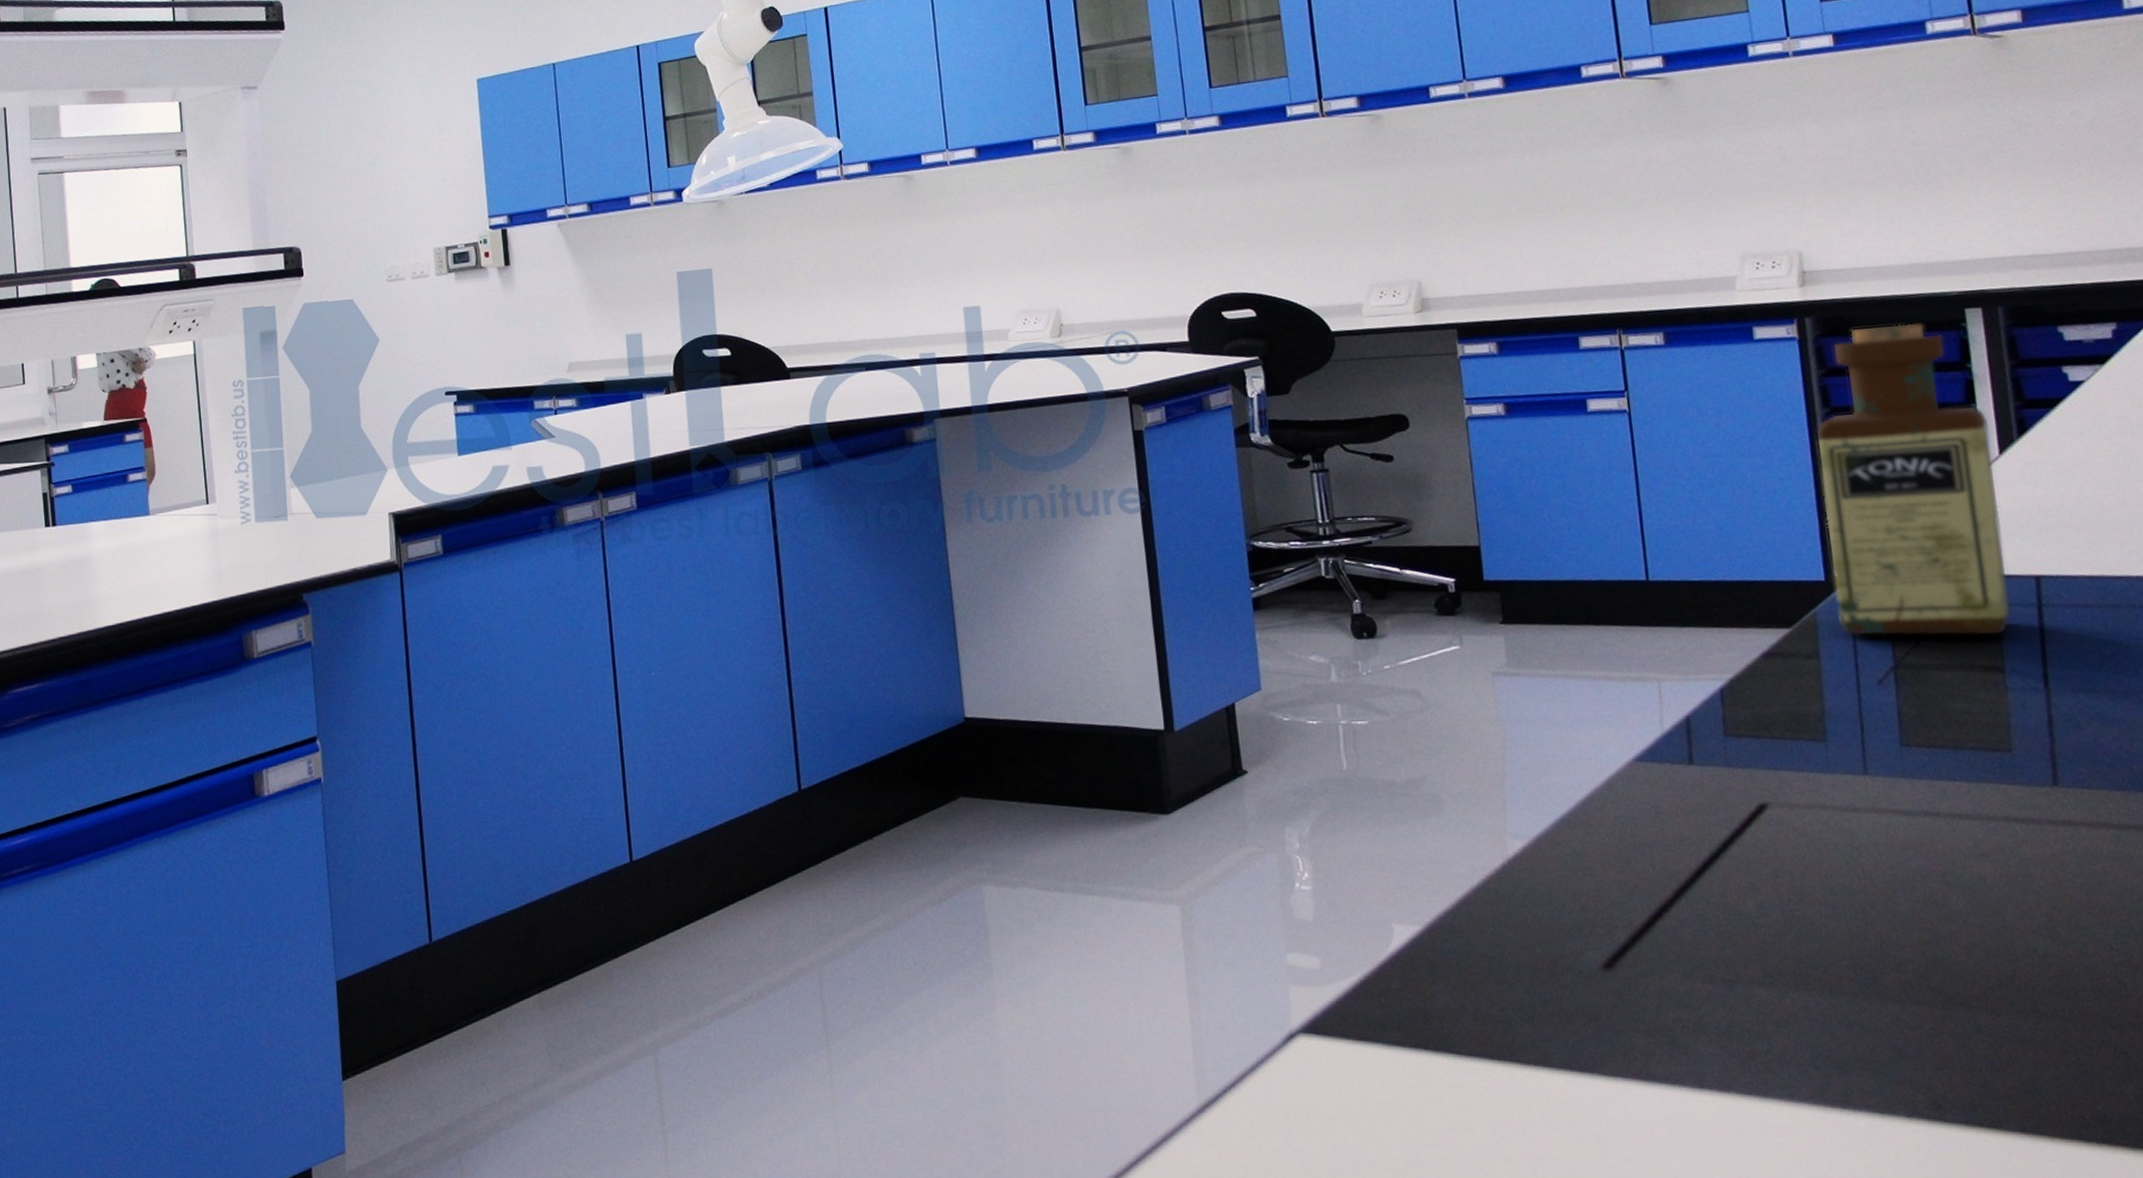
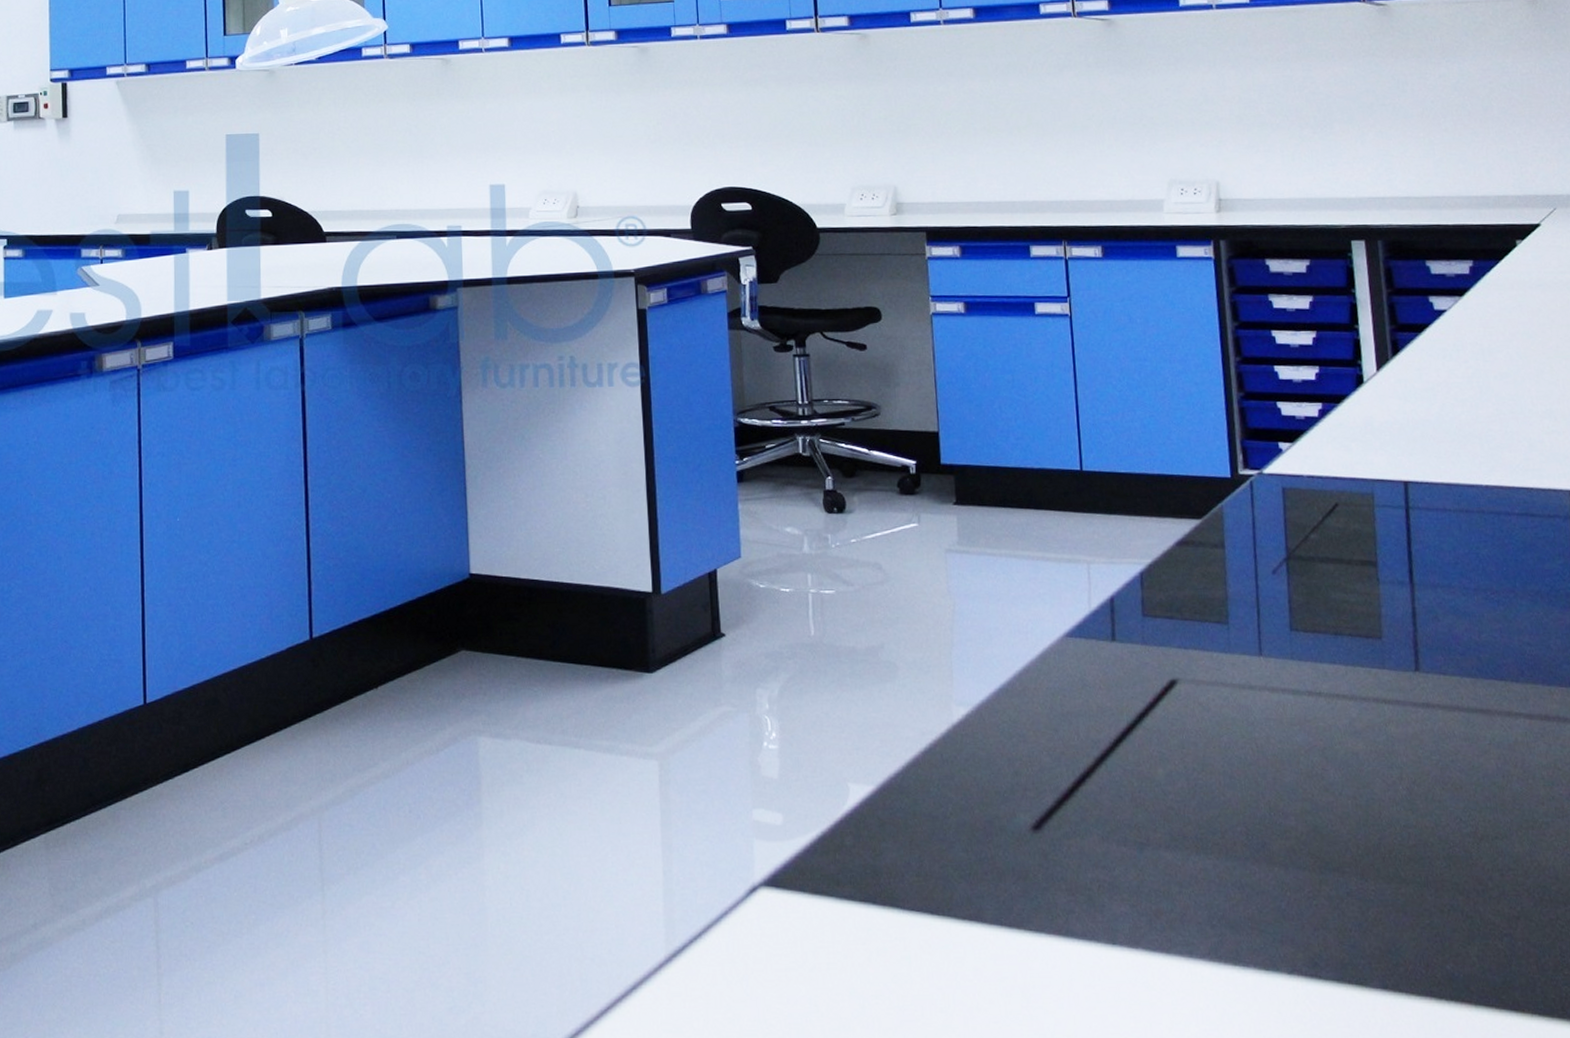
bottle: present [1817,324,2012,636] -> none [1227,251,1384,533]

